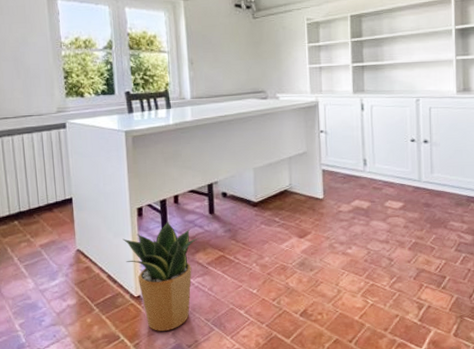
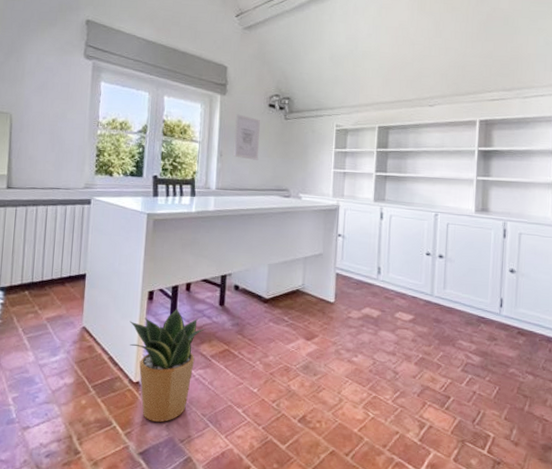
wall art: none [202,18,231,65] -> present [233,114,260,160]

